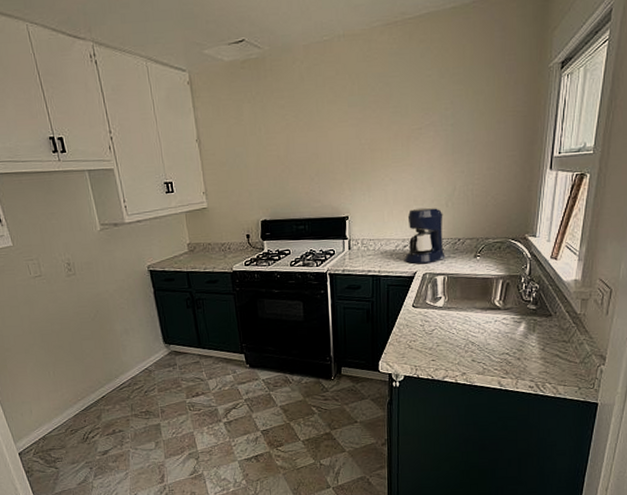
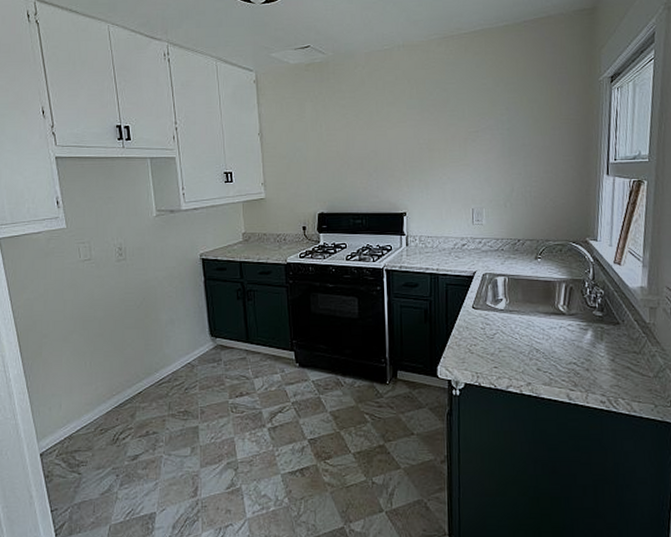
coffee maker: present [403,207,445,264] -> none [462,207,505,264]

